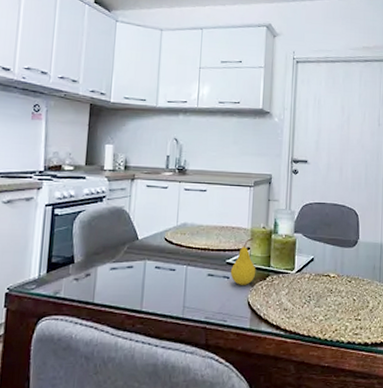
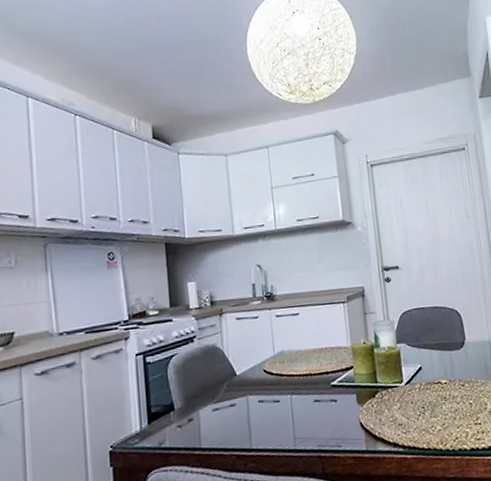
fruit: present [230,238,256,285] -> none [336,356,364,407]

